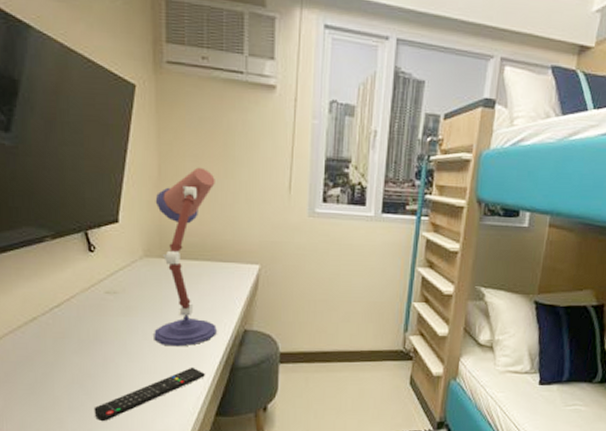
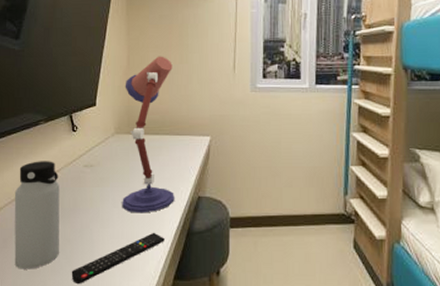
water bottle: none [16,284,78,406] -> present [14,161,60,270]

